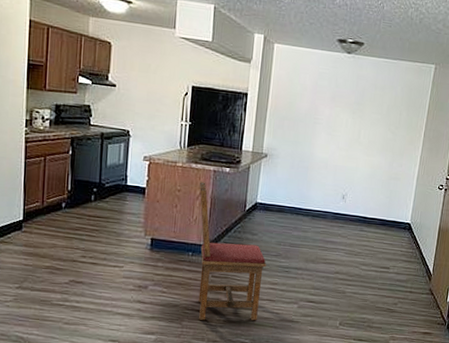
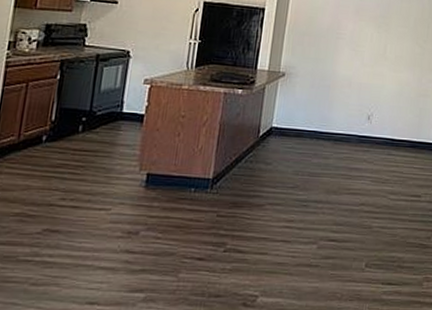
dining chair: present [198,182,266,321] -> none [199,106,281,270]

